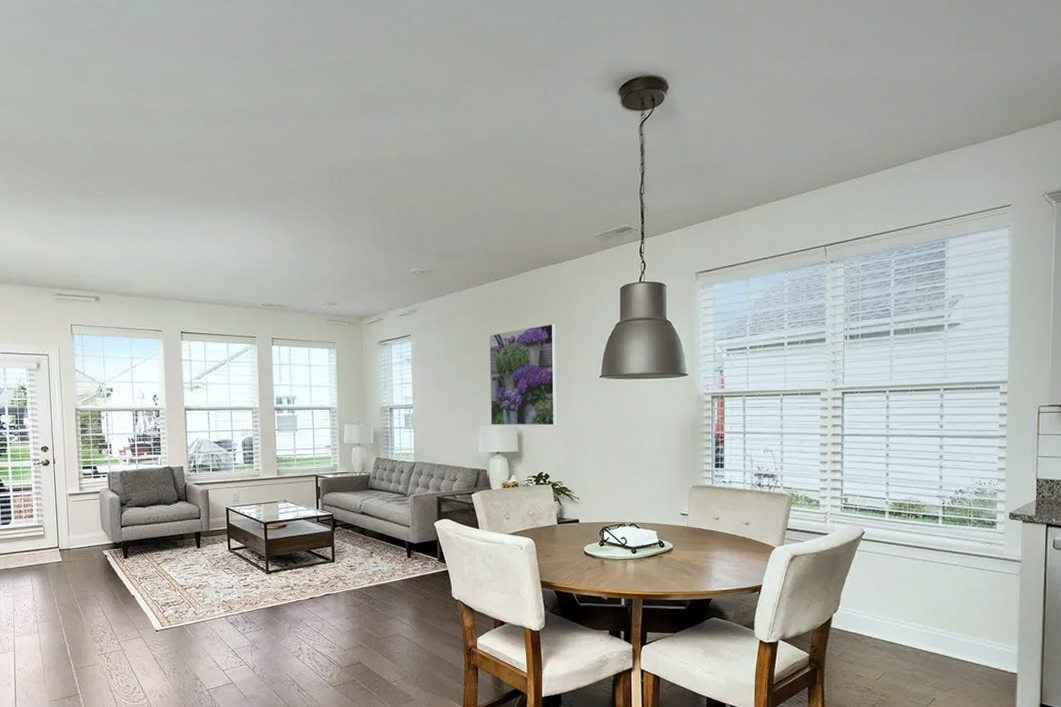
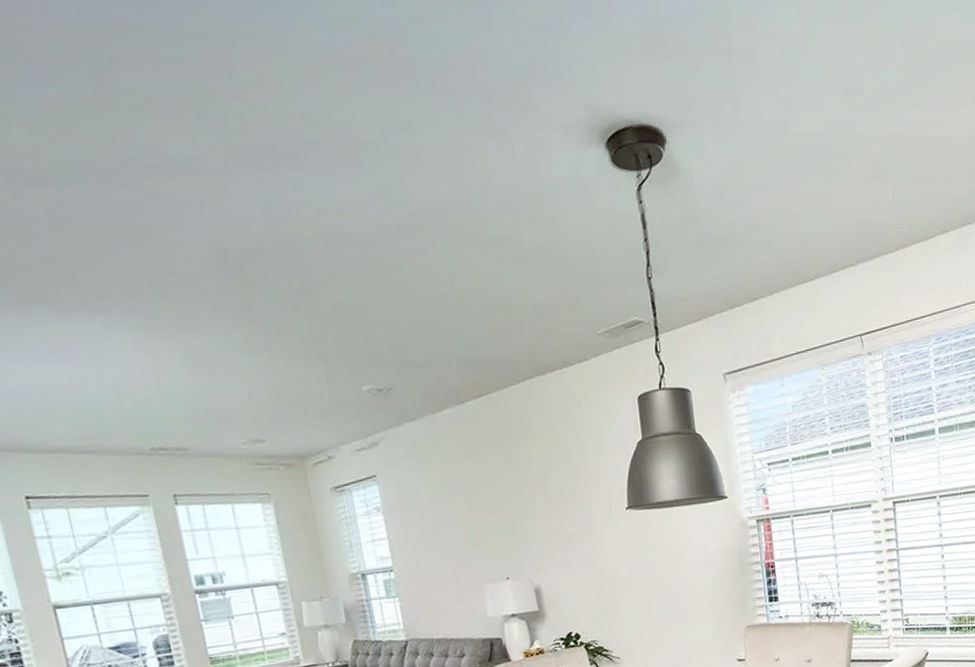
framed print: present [489,324,556,426] -> none [482,447,581,582]

